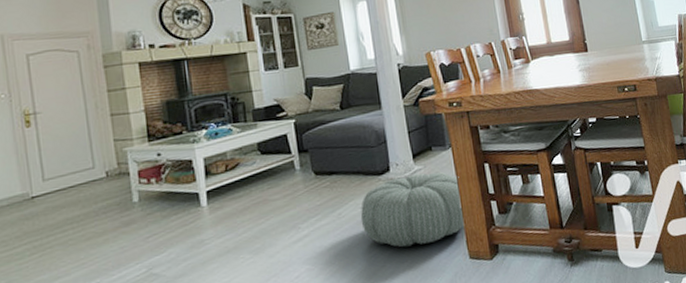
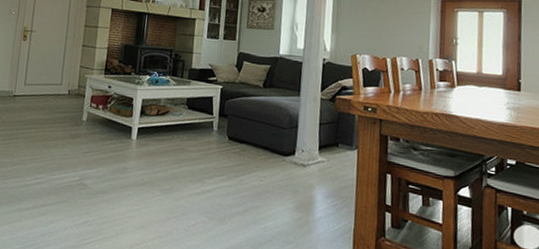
pouf: present [360,172,466,248] -> none [259,162,359,234]

